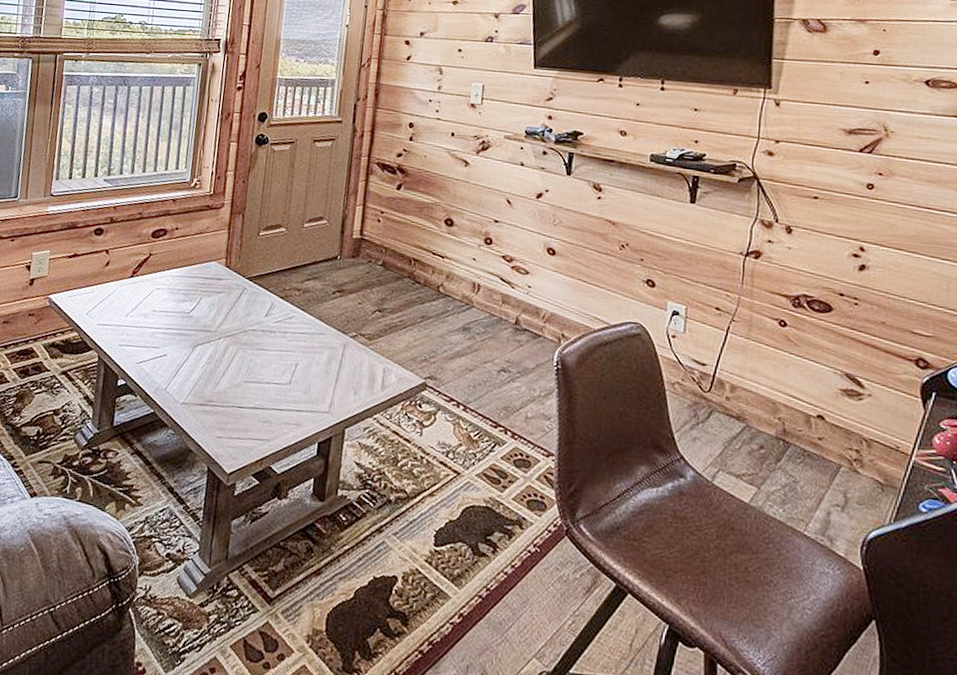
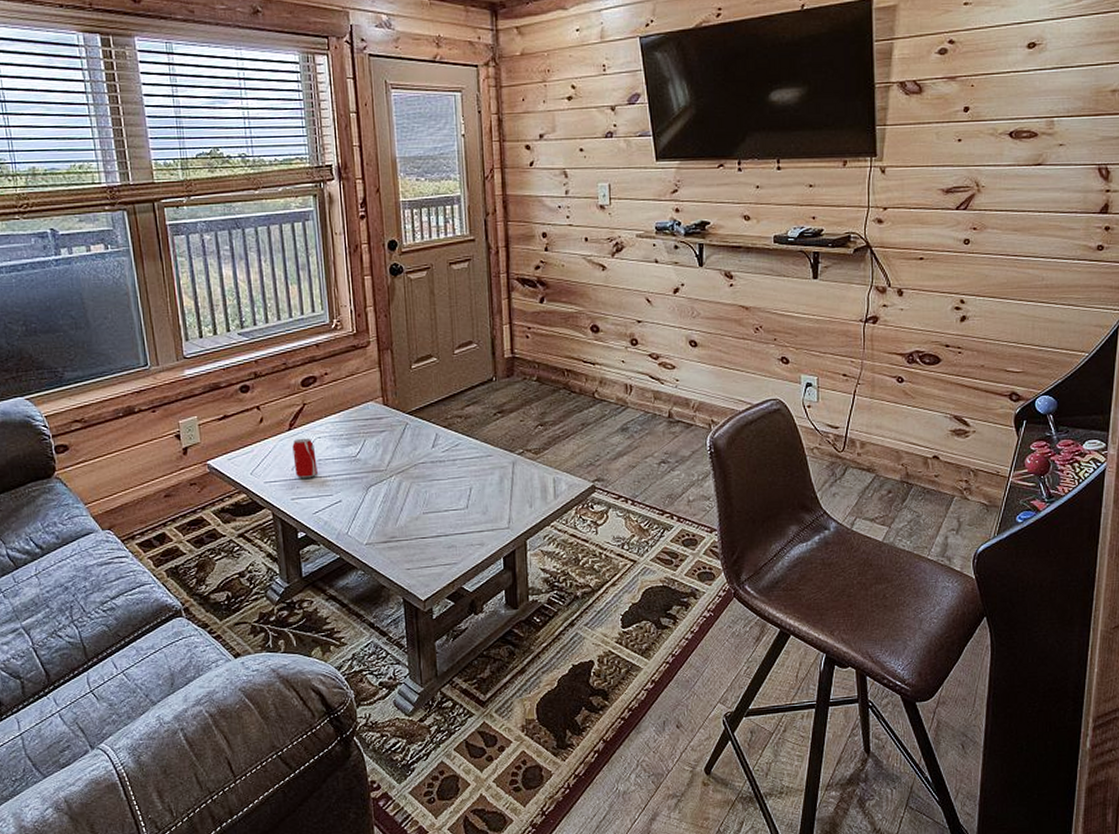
beverage can: none [128,286,152,327] -> present [292,438,317,479]

